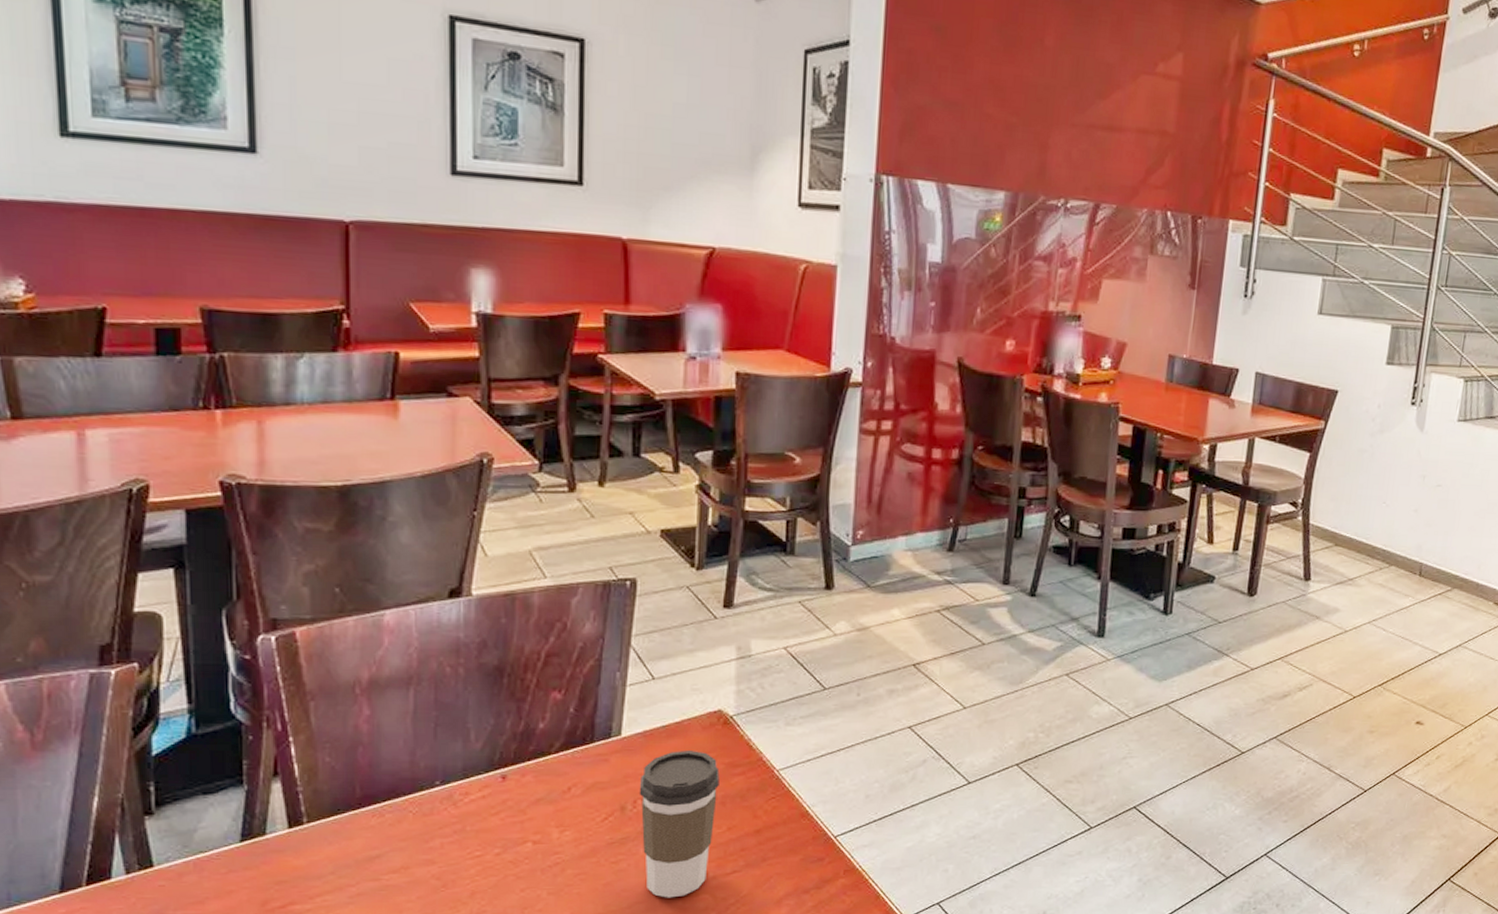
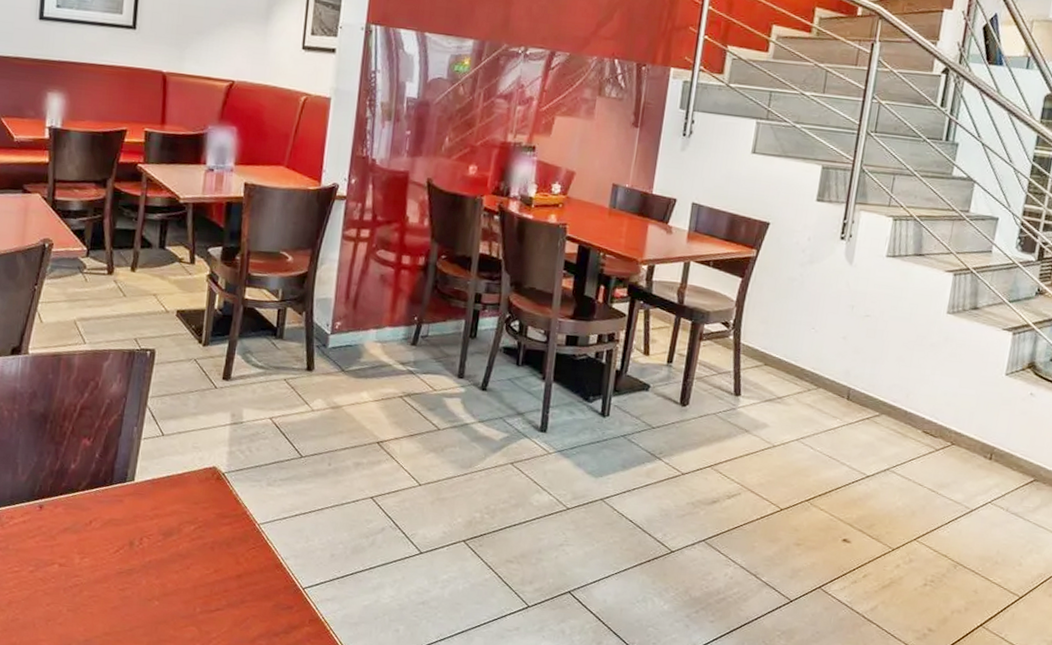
coffee cup: present [639,751,720,898] -> none [145,498,211,627]

